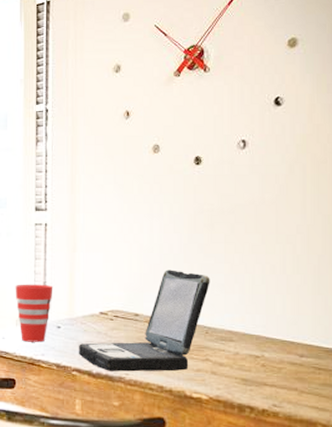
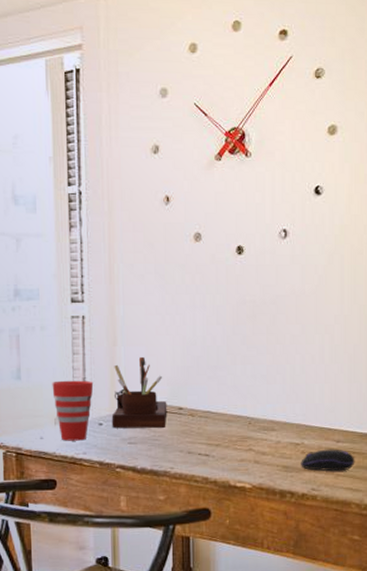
desk organizer: none [69,263,124,333] -> present [111,356,167,429]
laptop: present [79,269,210,372] -> none [122,362,253,466]
computer mouse: none [261,363,321,388] -> present [301,449,355,471]

